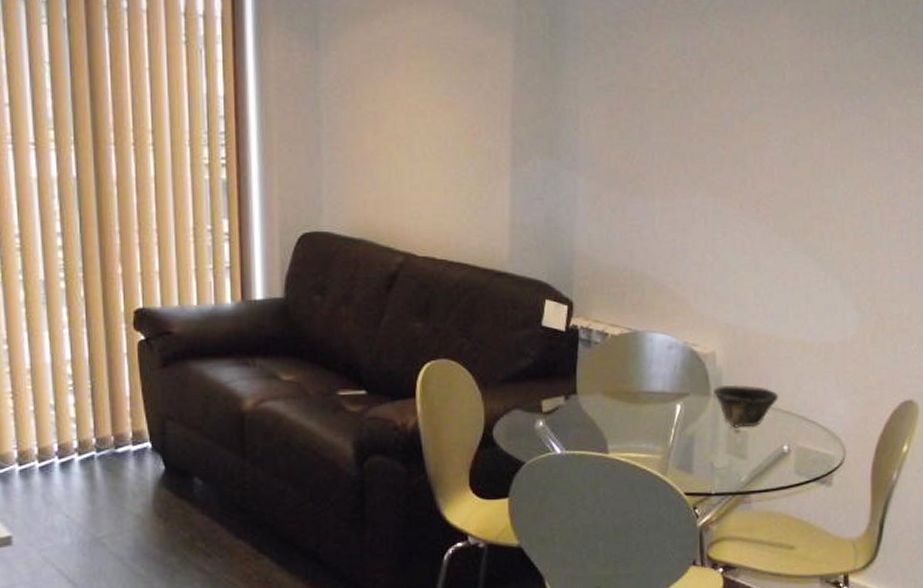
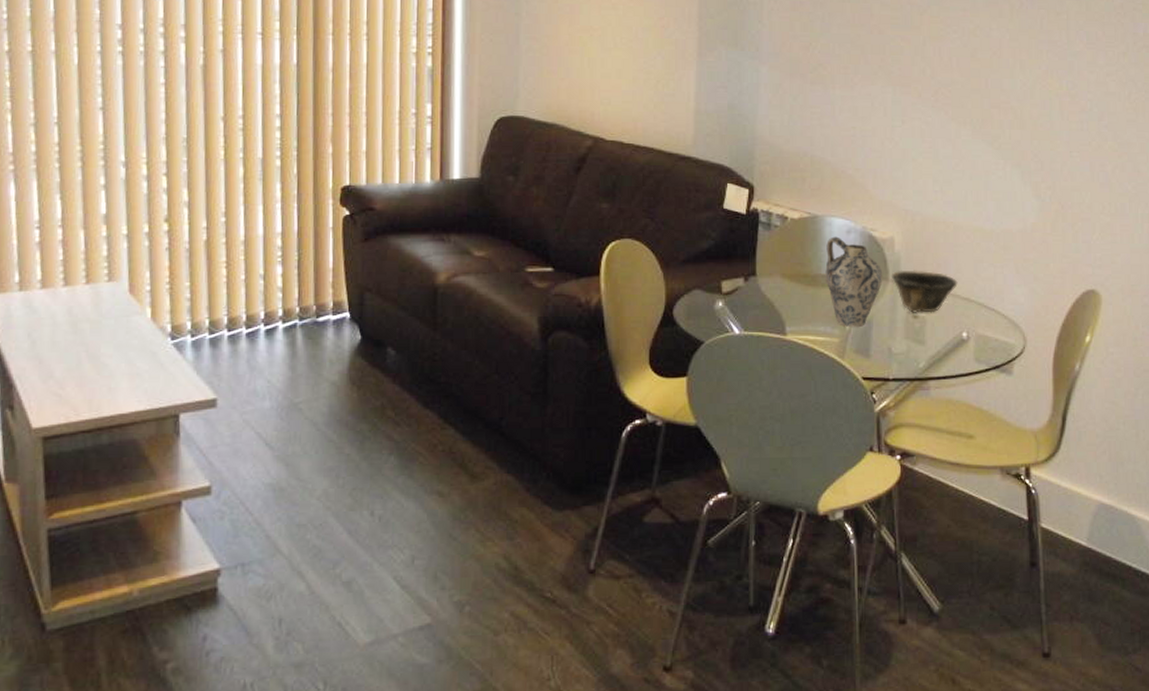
ceramic jug: none [647,352,705,444] -> present [825,236,883,328]

